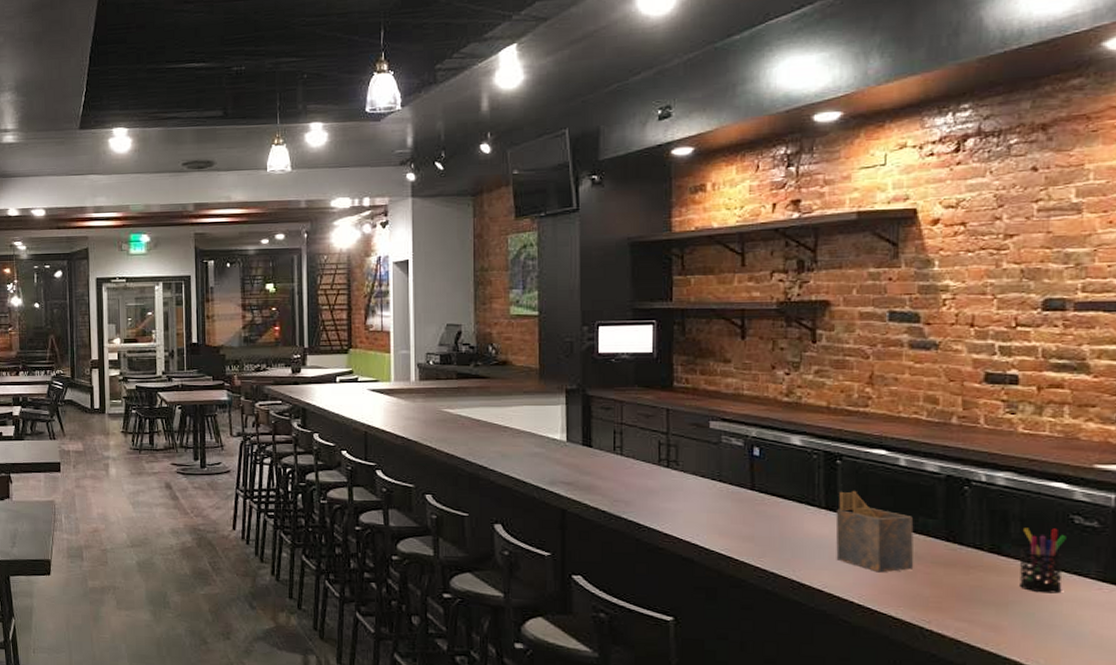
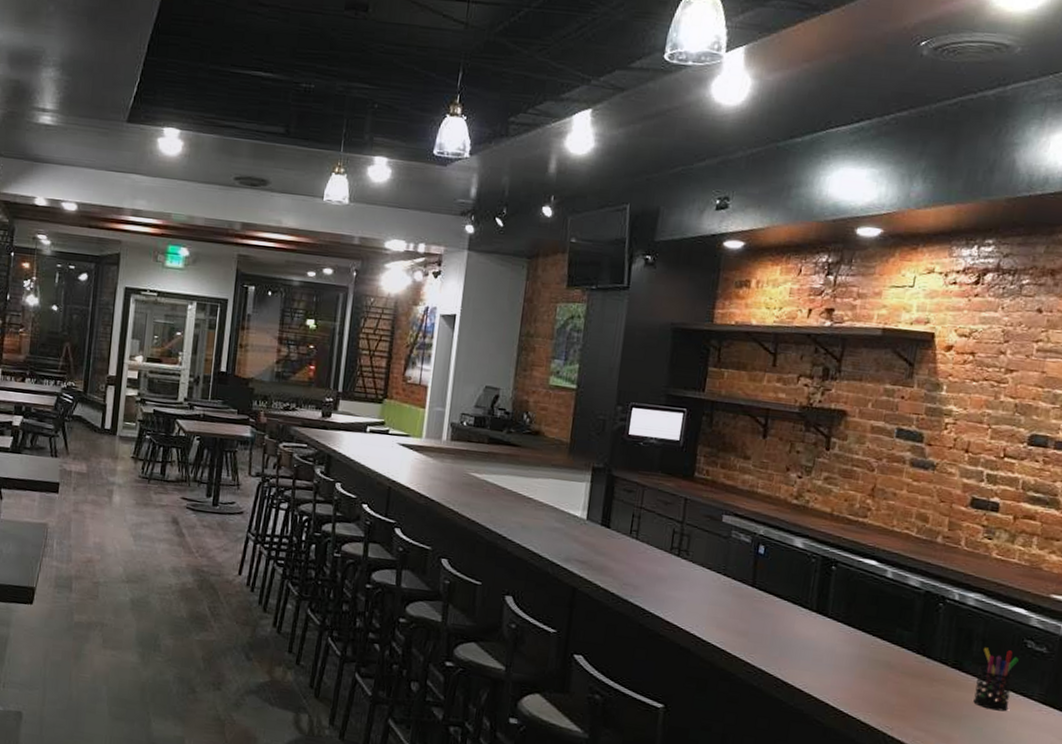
napkin holder: present [835,491,914,573] -> none [819,596,892,678]

